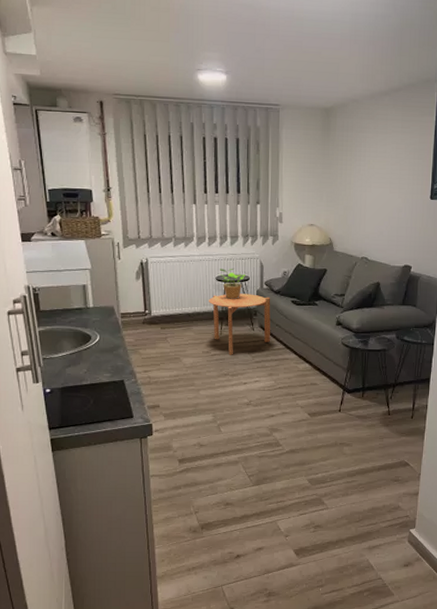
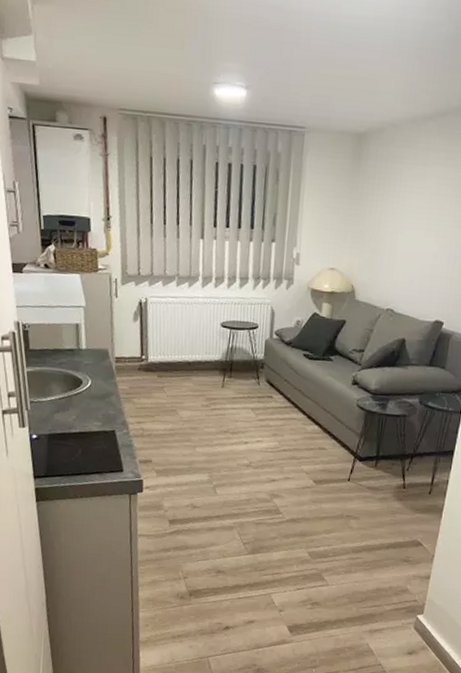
side table: present [209,293,271,355] -> none [211,342,281,411]
potted plant: present [219,268,245,299] -> none [224,313,254,349]

